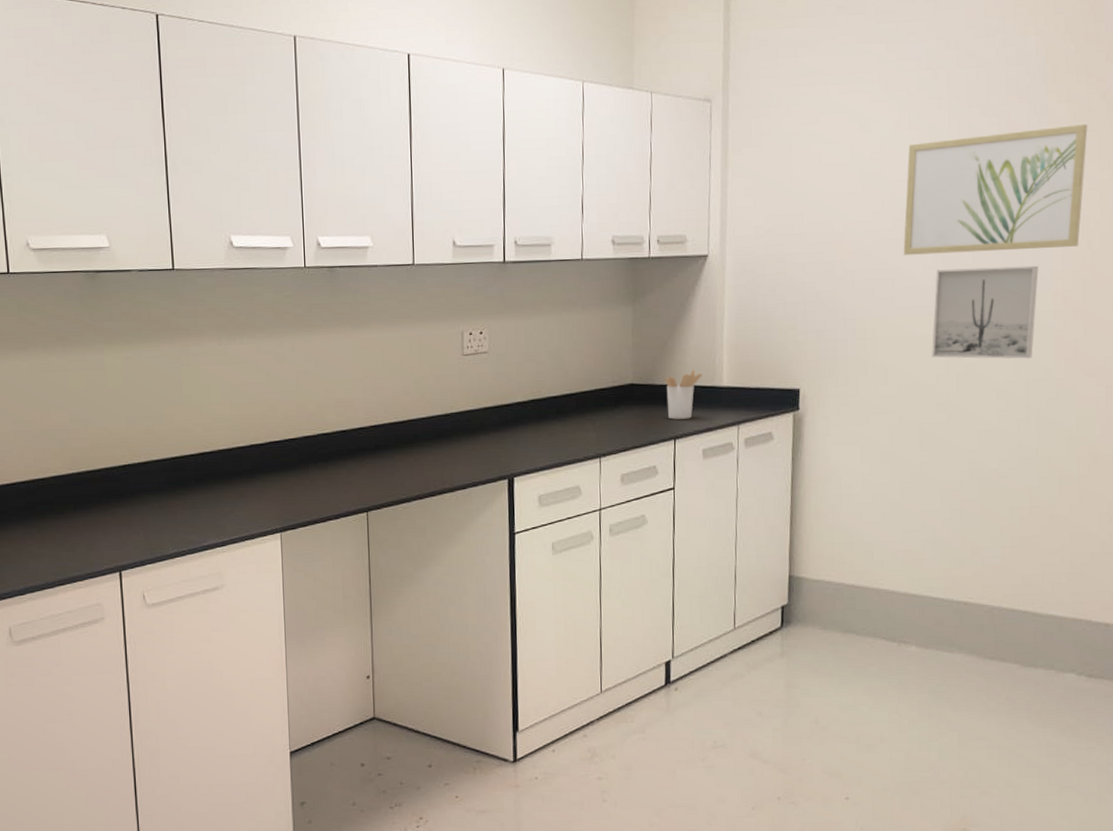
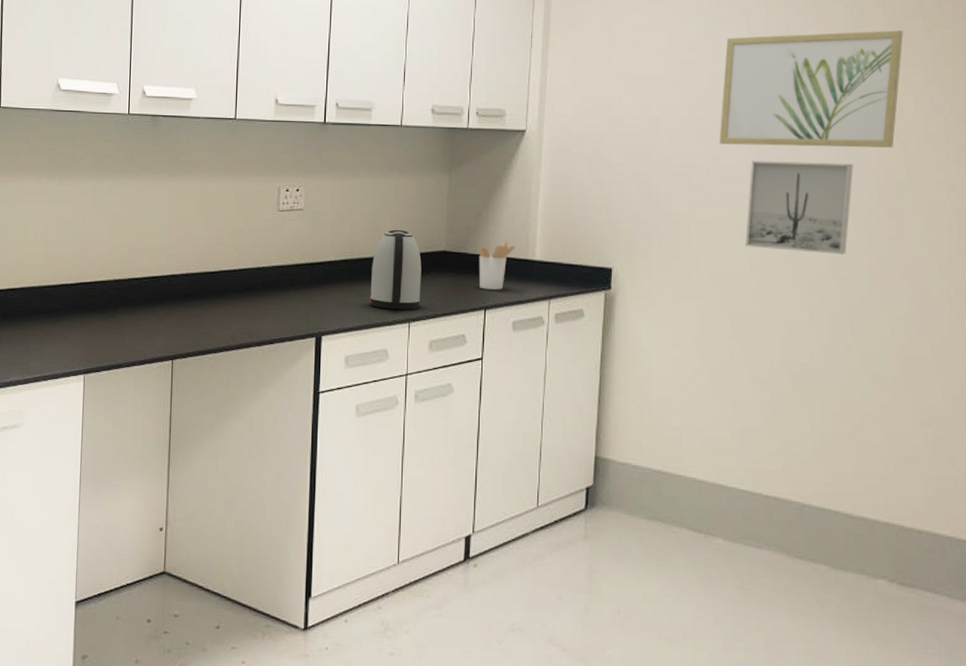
kettle: none [559,365,610,446] -> present [370,229,422,310]

